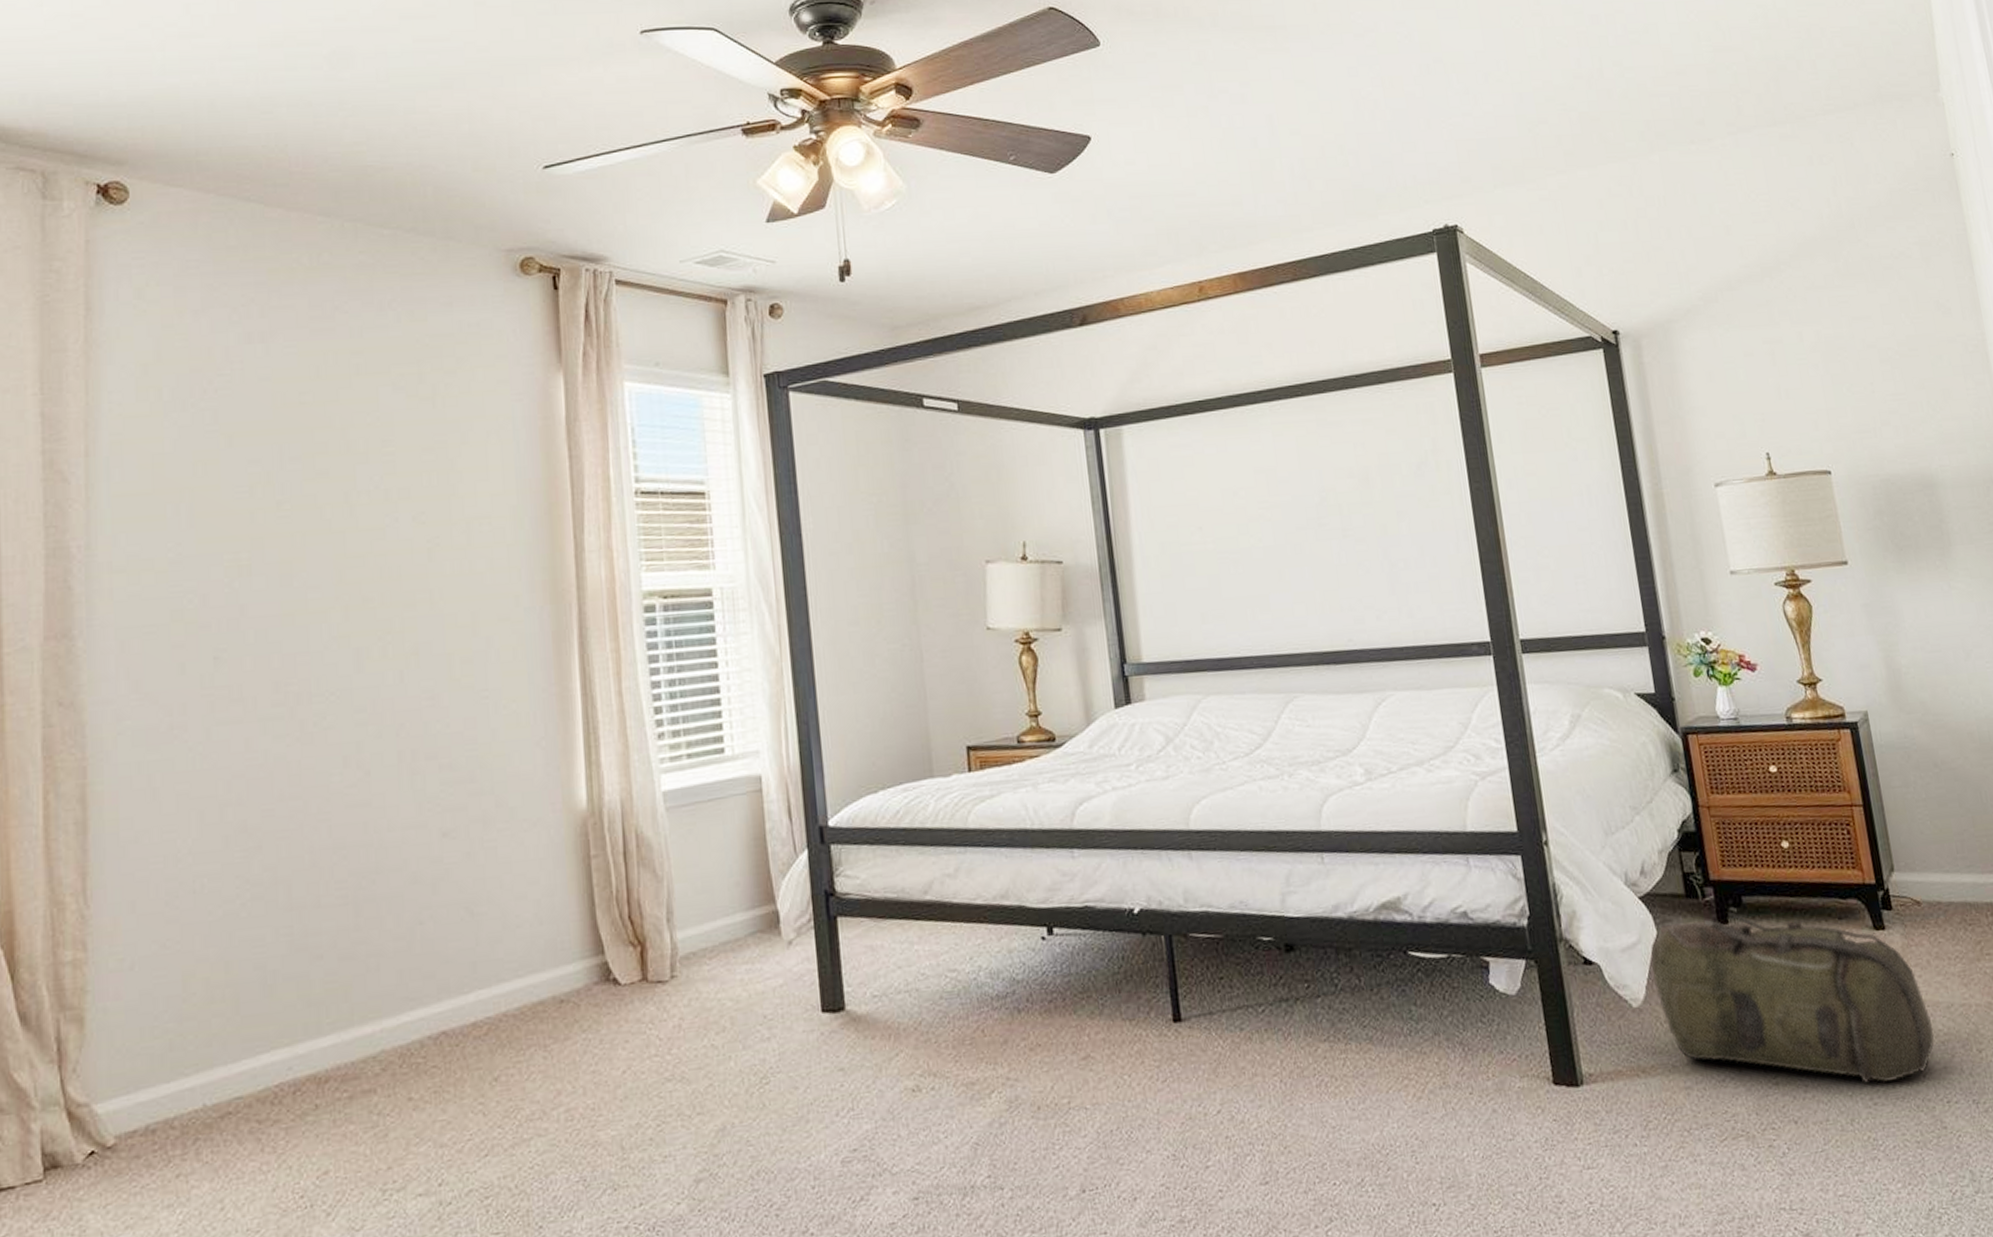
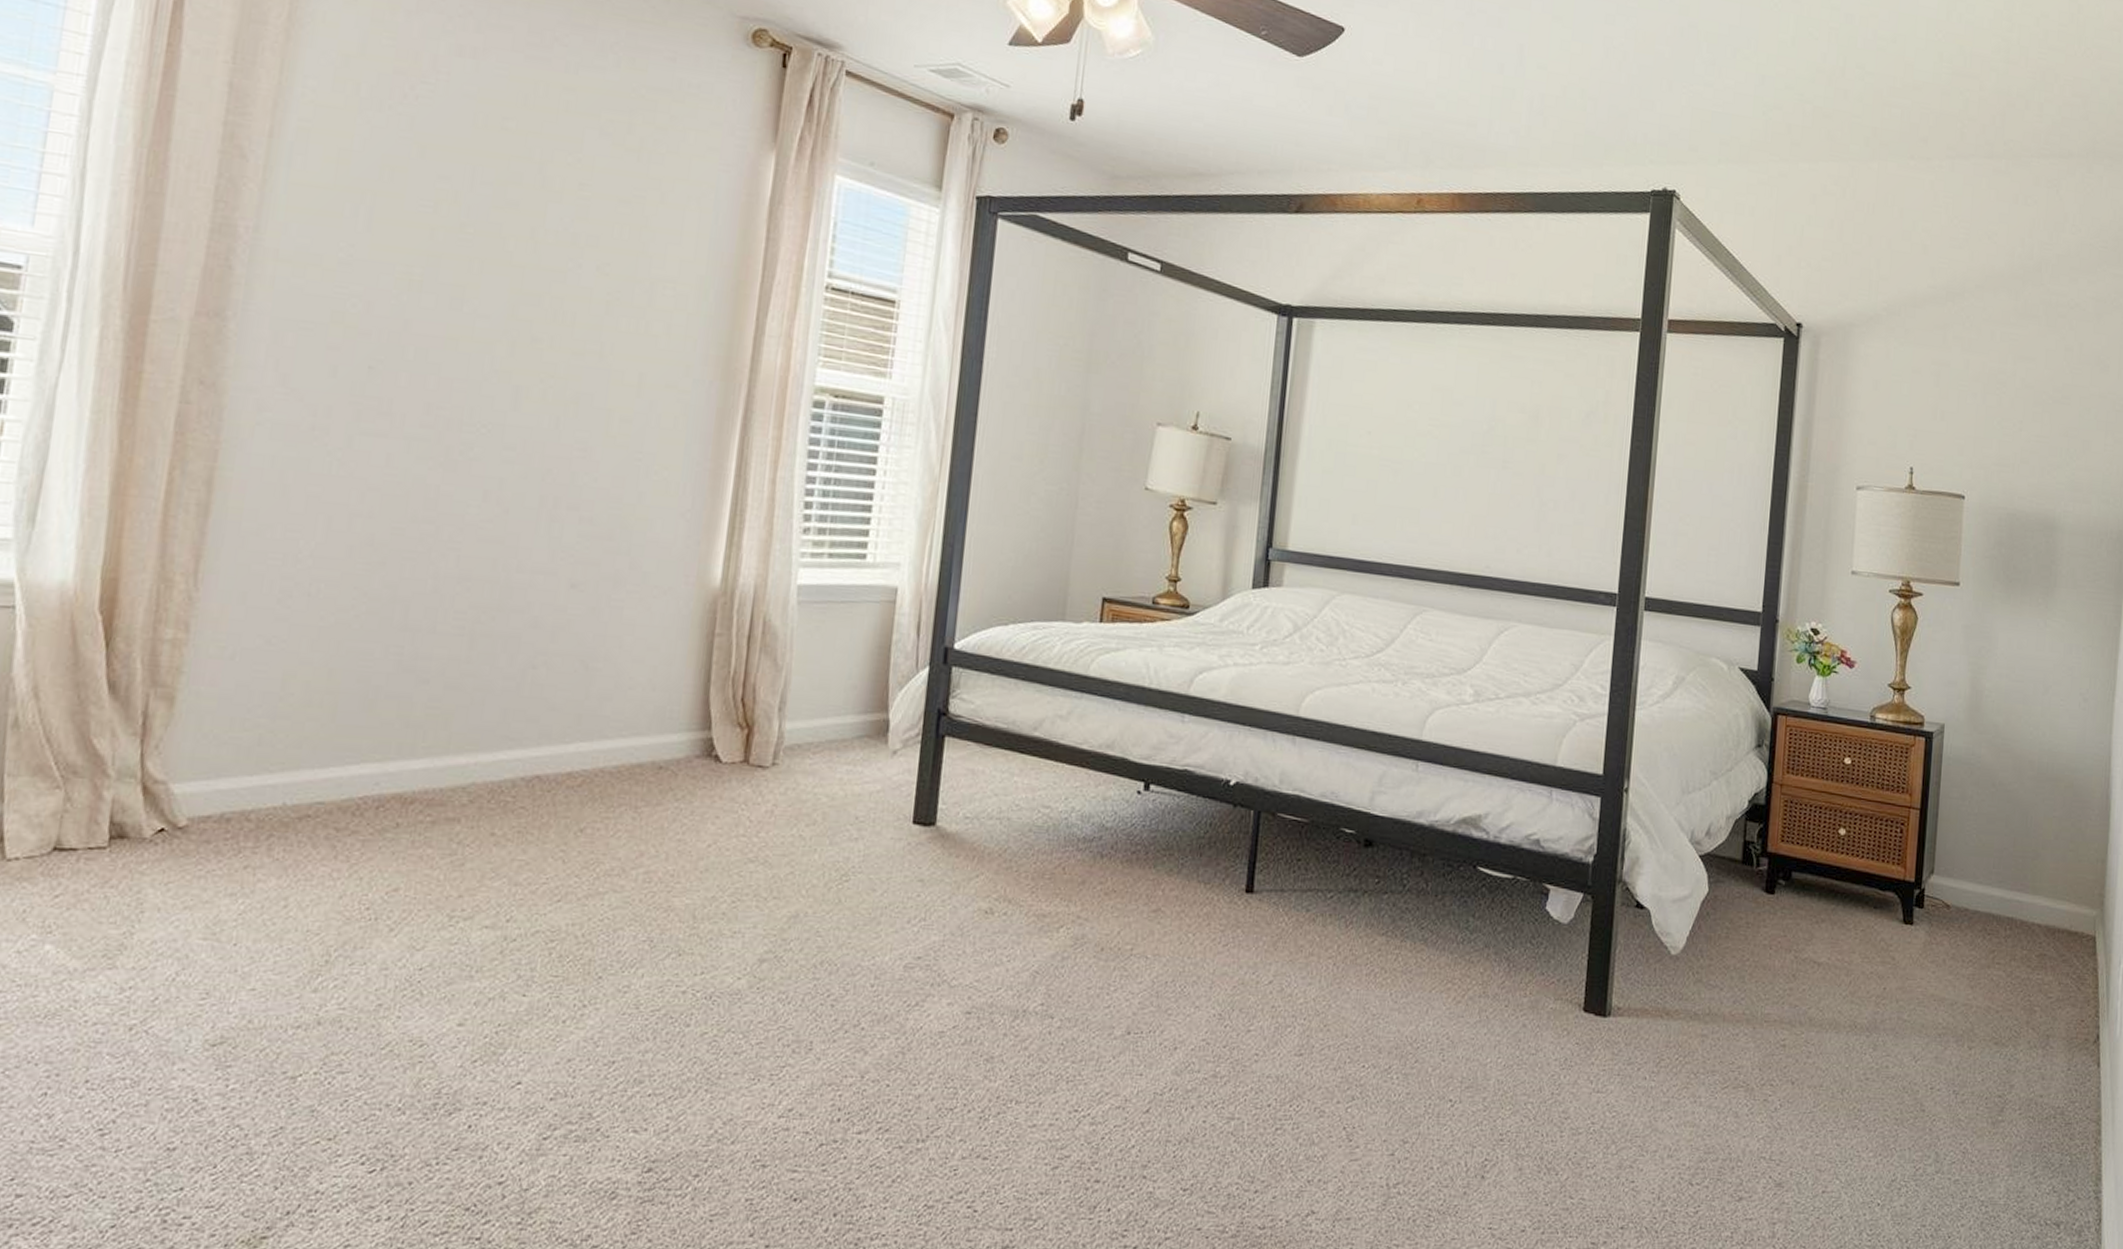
backpack: present [1651,911,1934,1084] -> none [1695,883,1934,1061]

